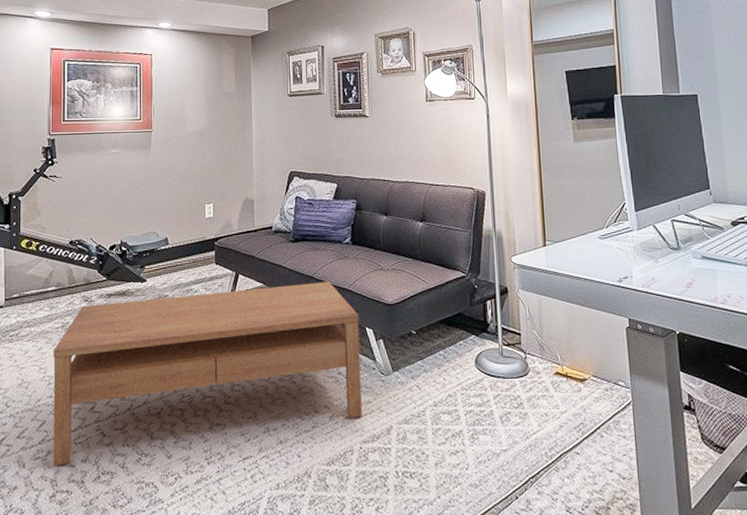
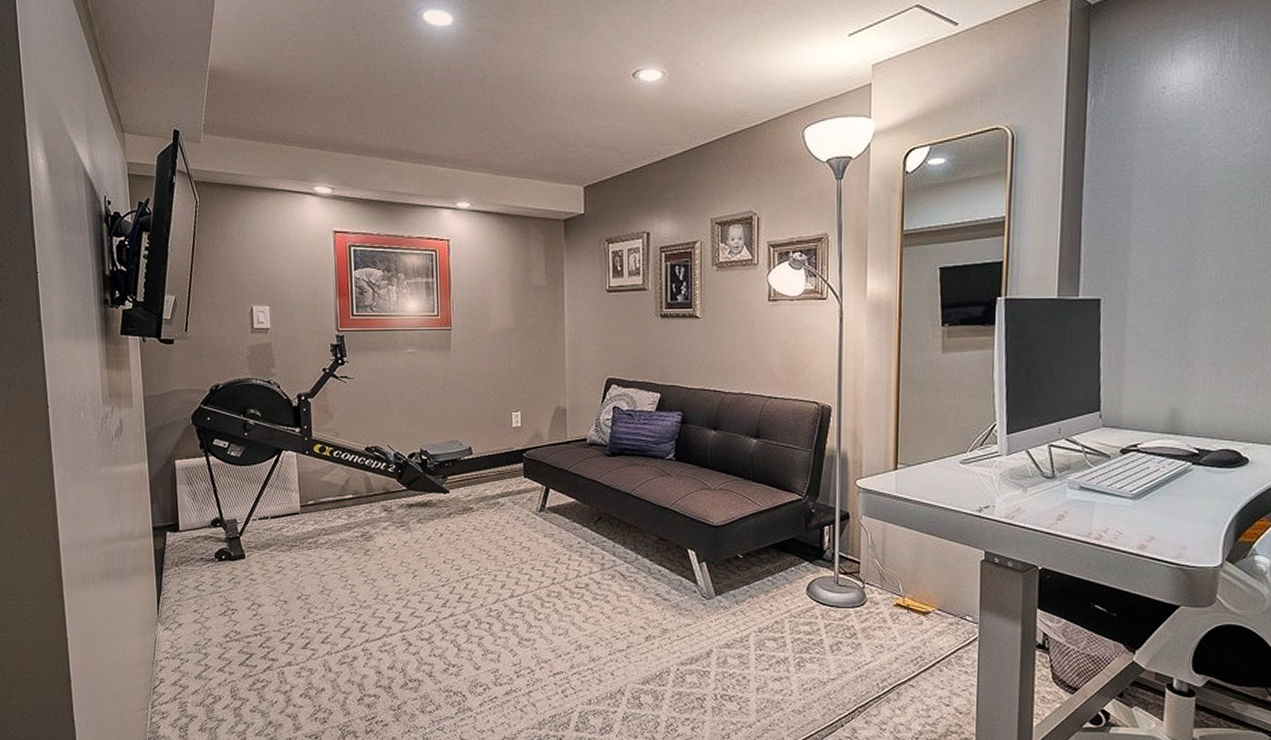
coffee table: present [53,281,362,465] -> none [354,499,681,671]

